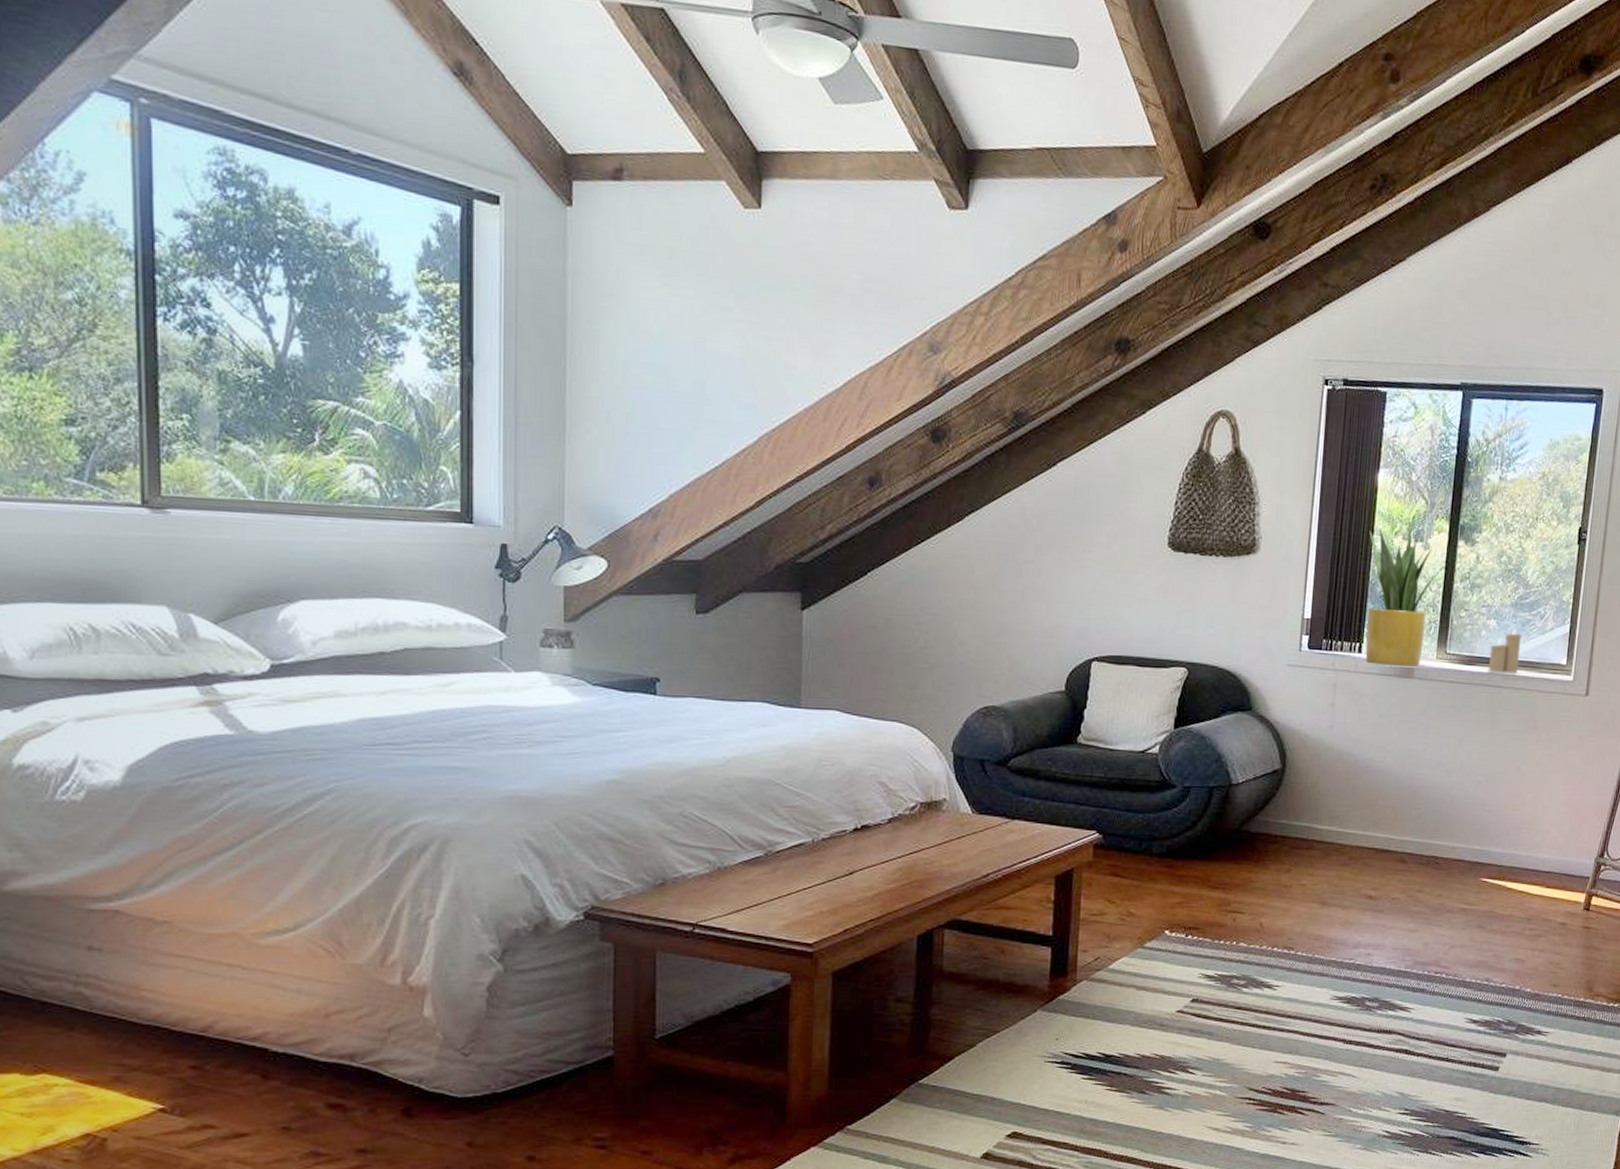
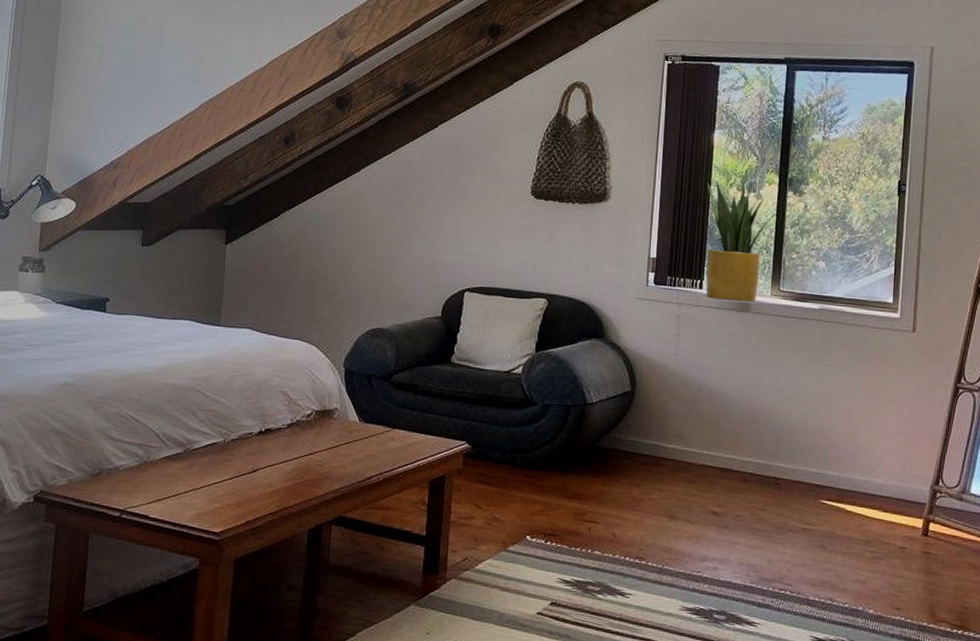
candle: present [1488,627,1522,674] -> none [819,269,850,310]

